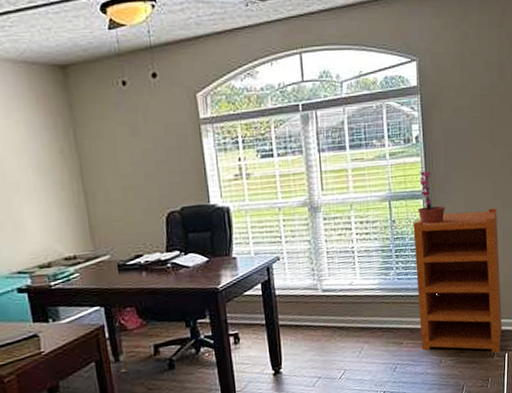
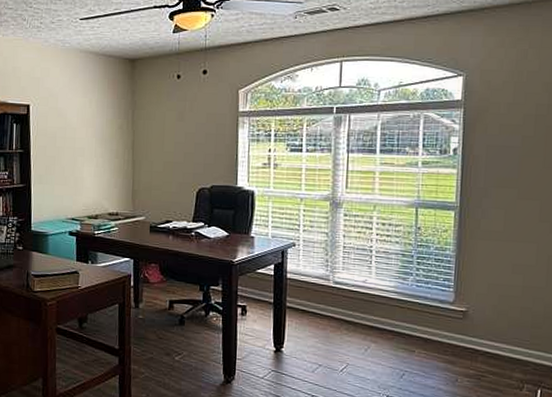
cupboard: present [413,208,502,353] -> none [435,228,544,387]
potted plant: present [417,171,452,224] -> none [447,183,487,238]

